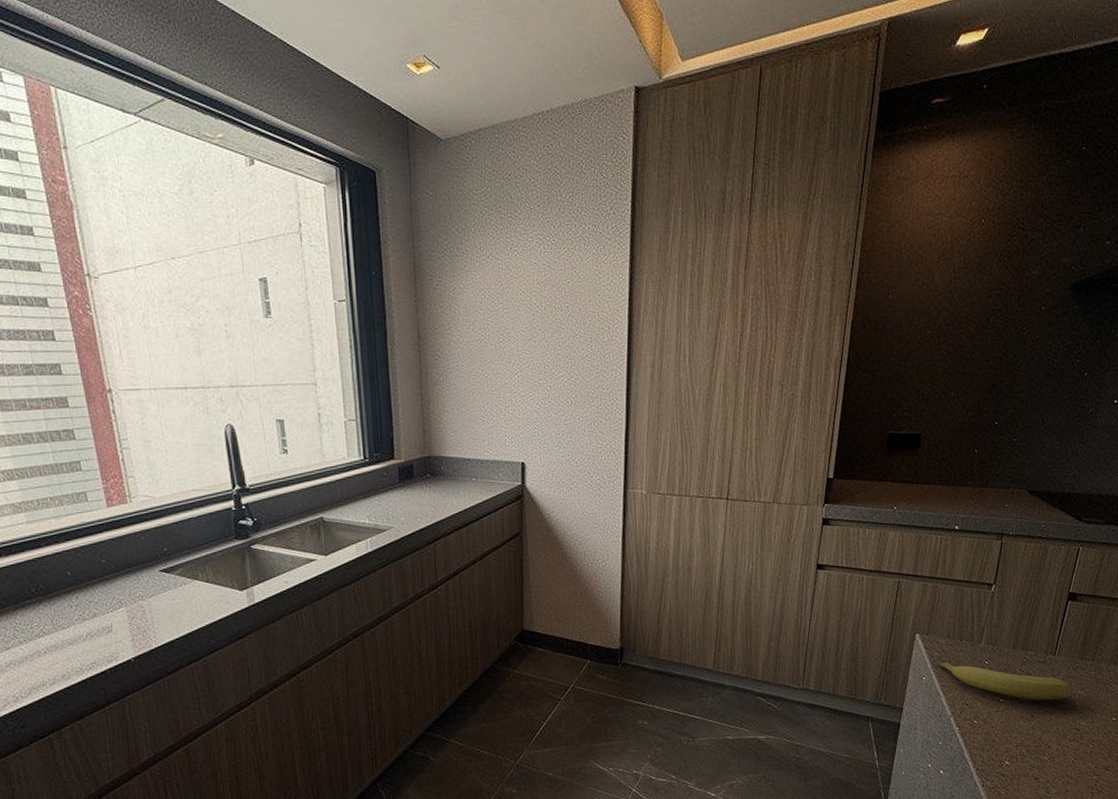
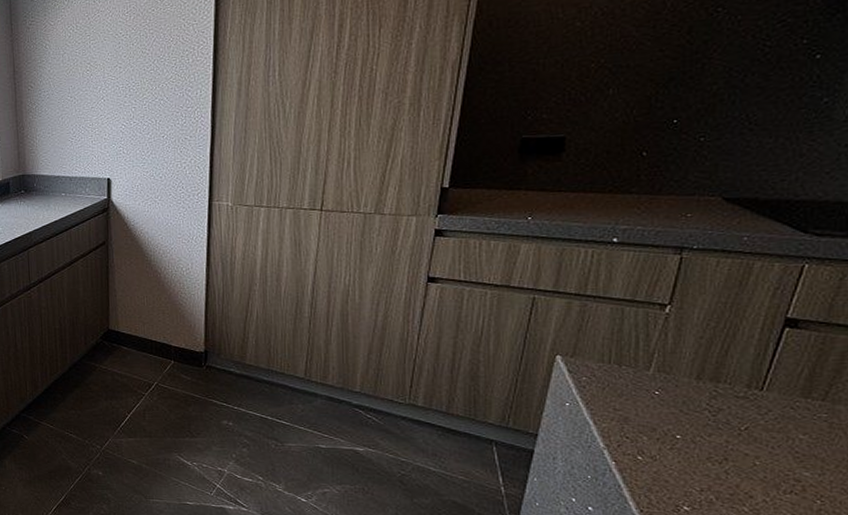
fruit: present [935,657,1070,700] -> none [583,383,786,443]

